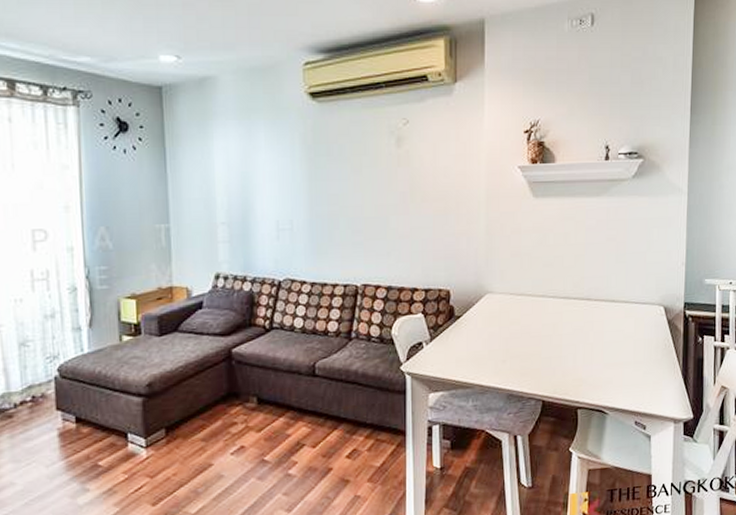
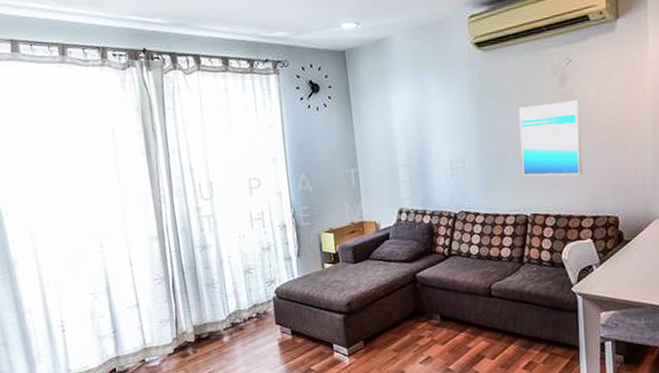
wall art: none [352,164,416,245] -> present [518,100,582,177]

